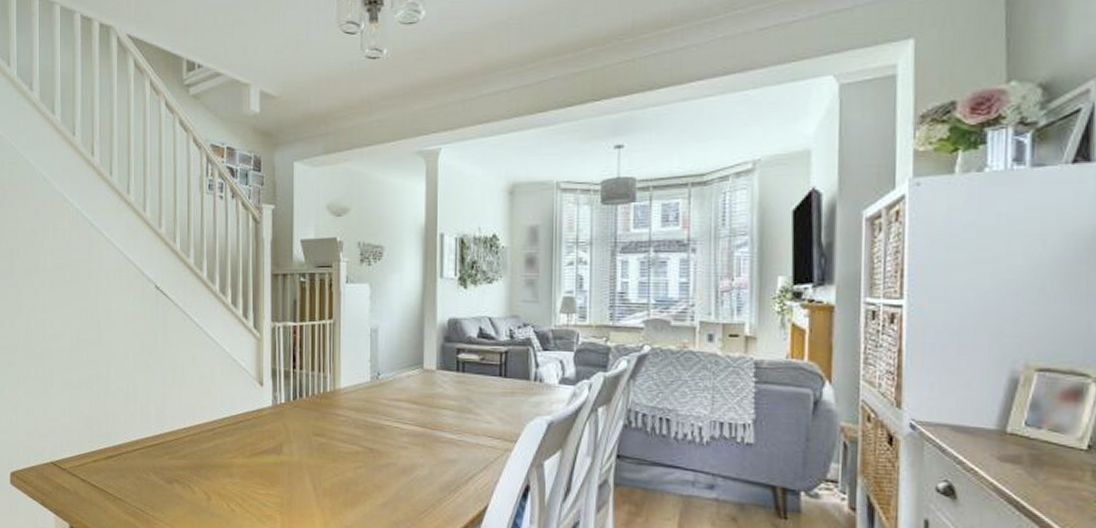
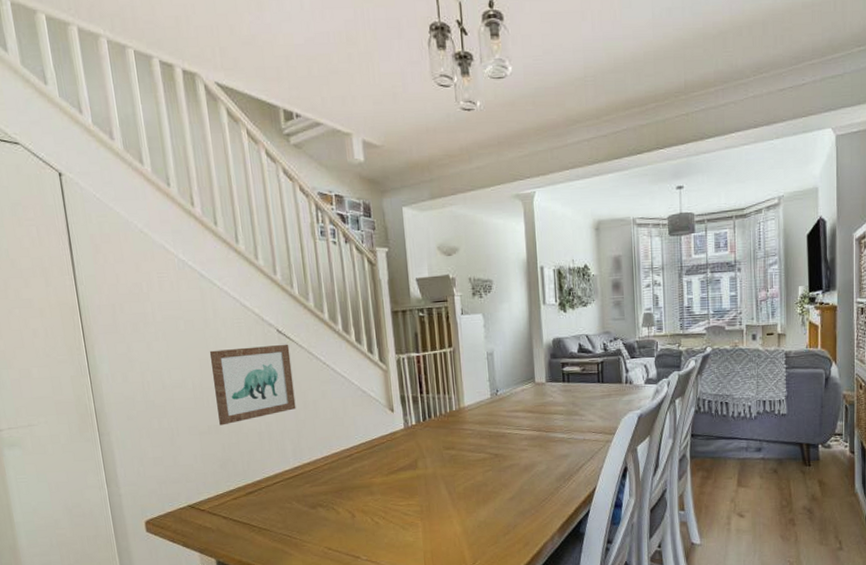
wall art: none [89,301,165,382] -> present [209,344,296,426]

